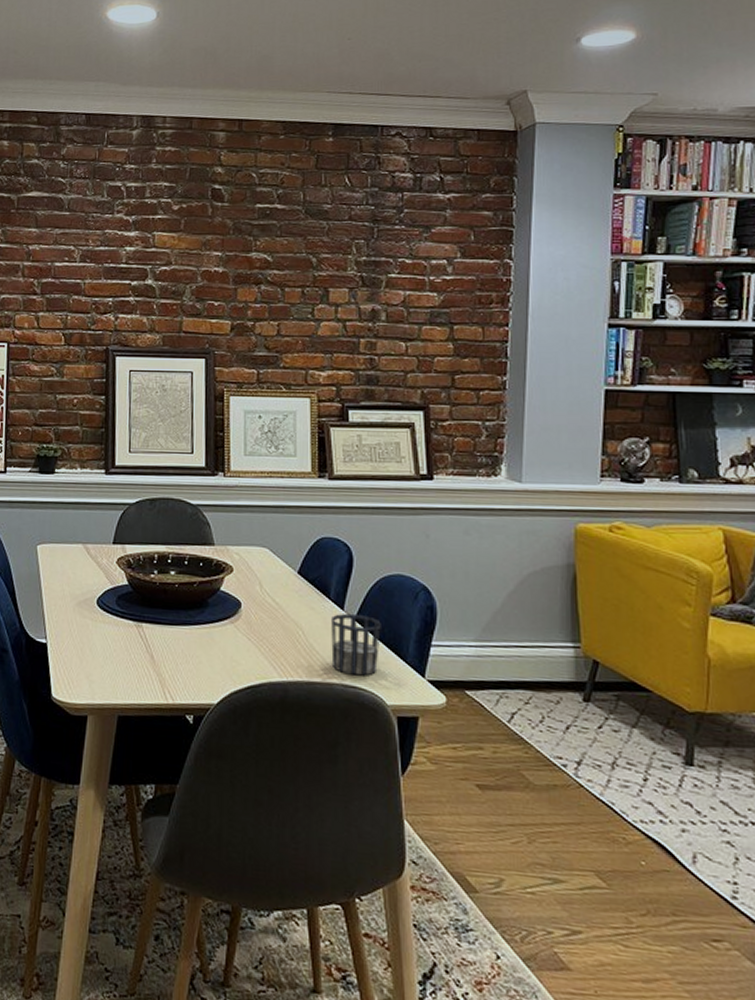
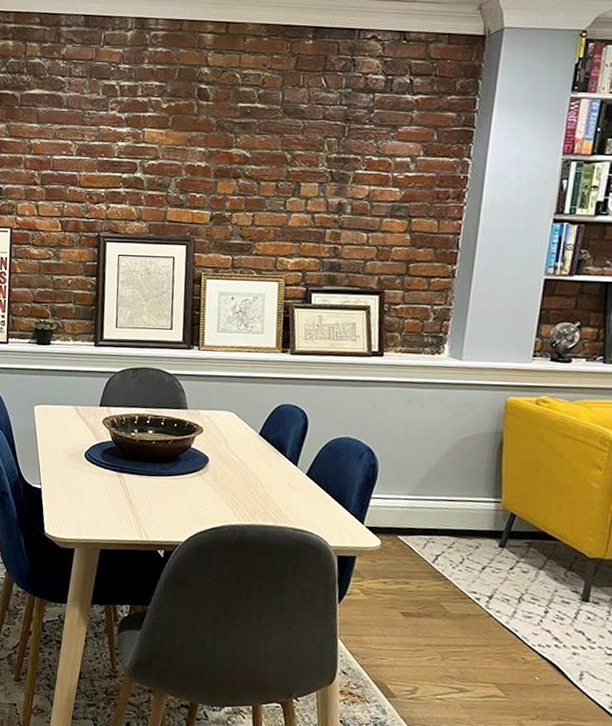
cup: present [331,613,381,676] -> none [284,469,329,522]

